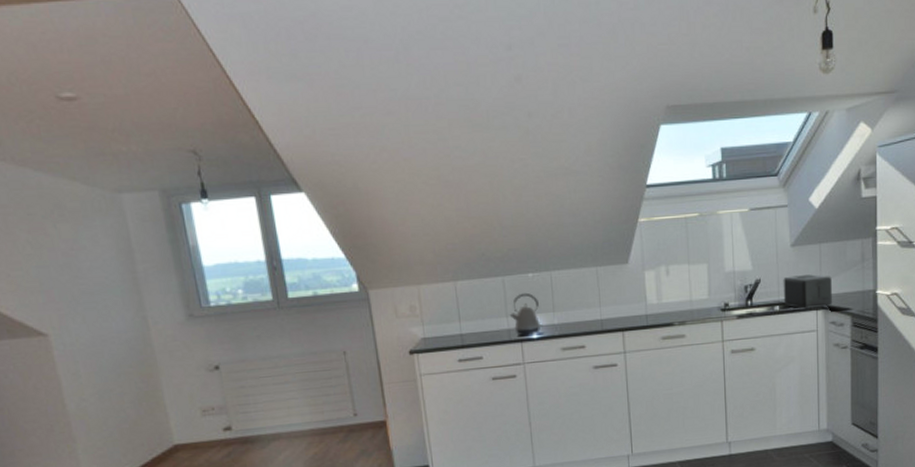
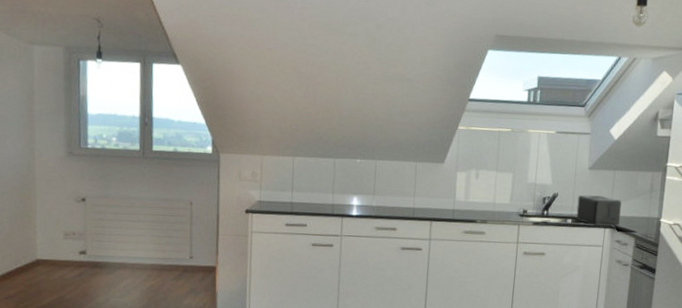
kettle: present [509,292,543,336] -> none [335,175,363,212]

